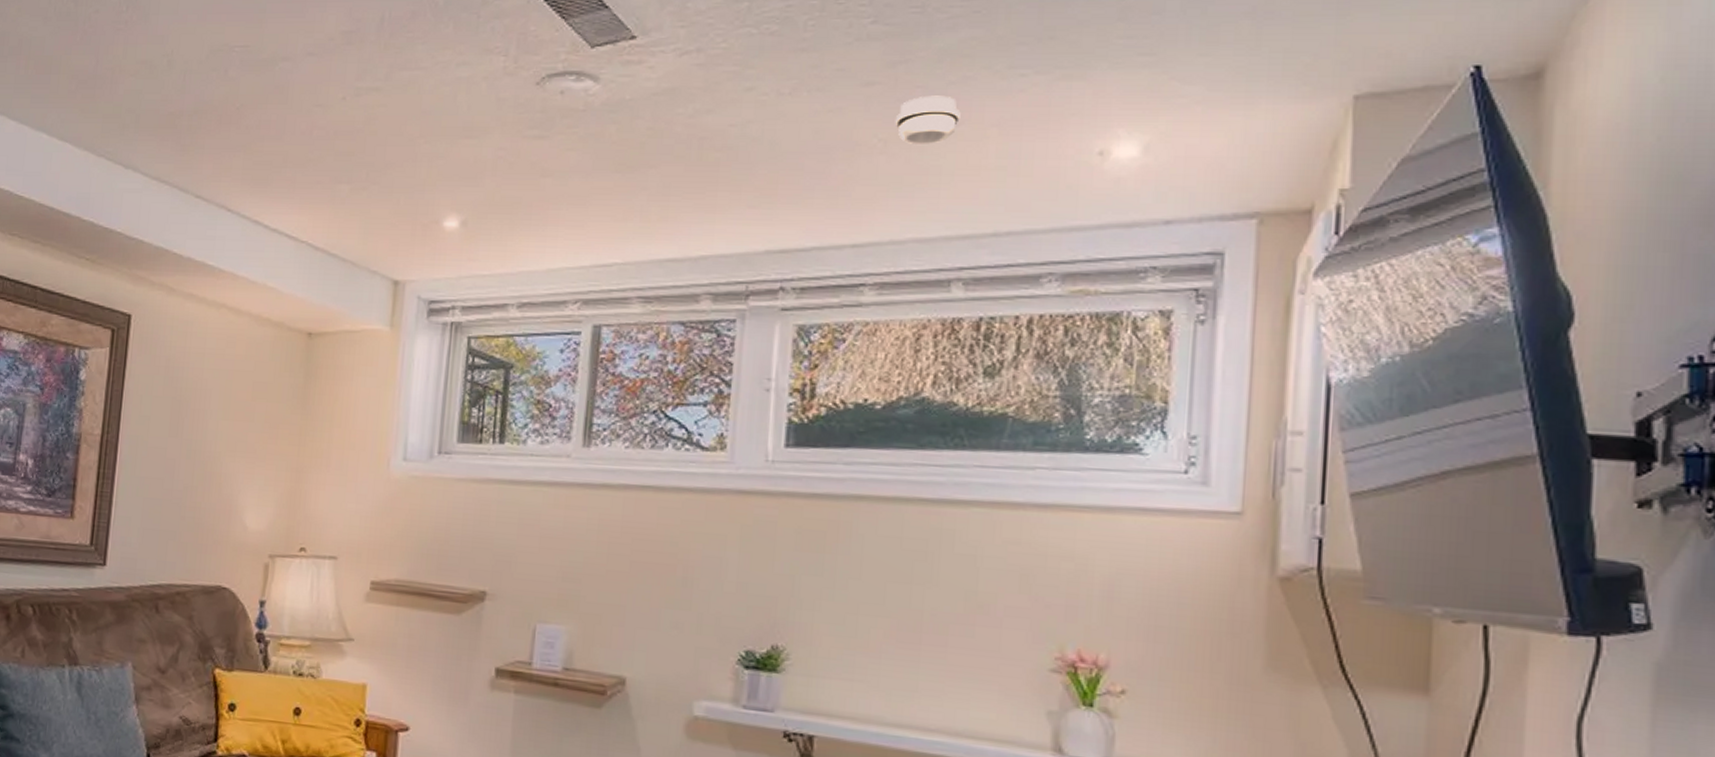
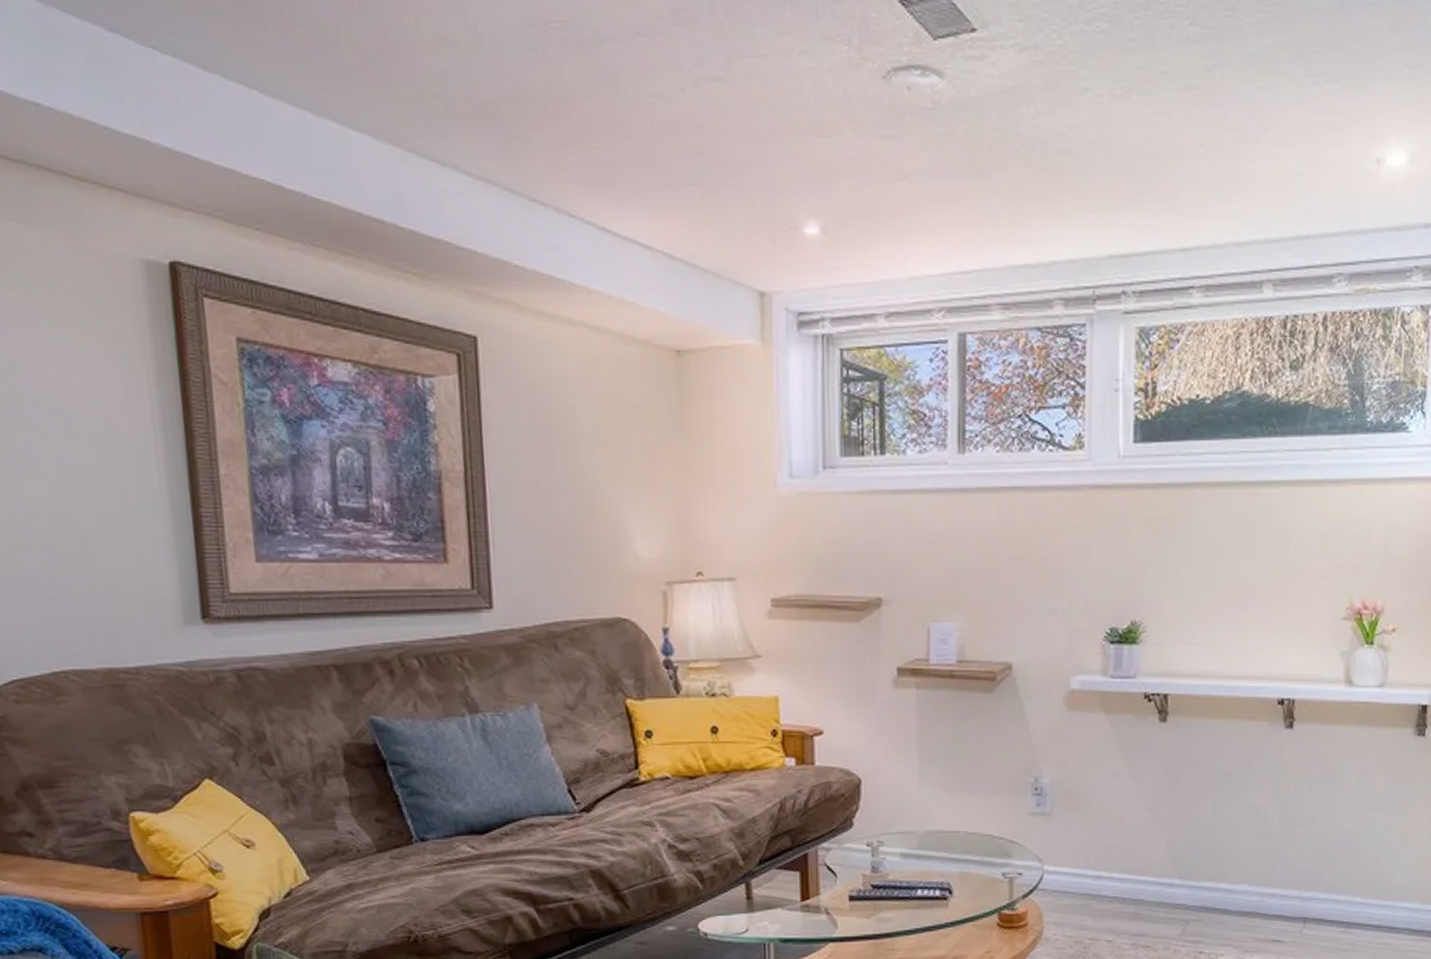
smoke detector: present [895,95,961,144] -> none [1213,101,1267,150]

